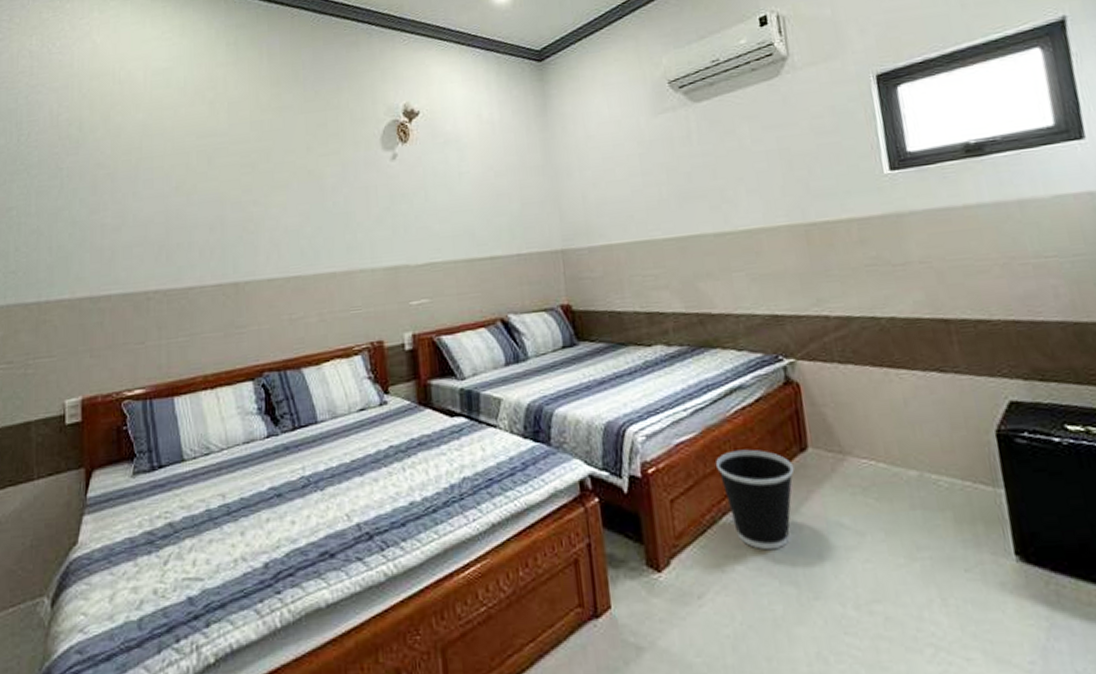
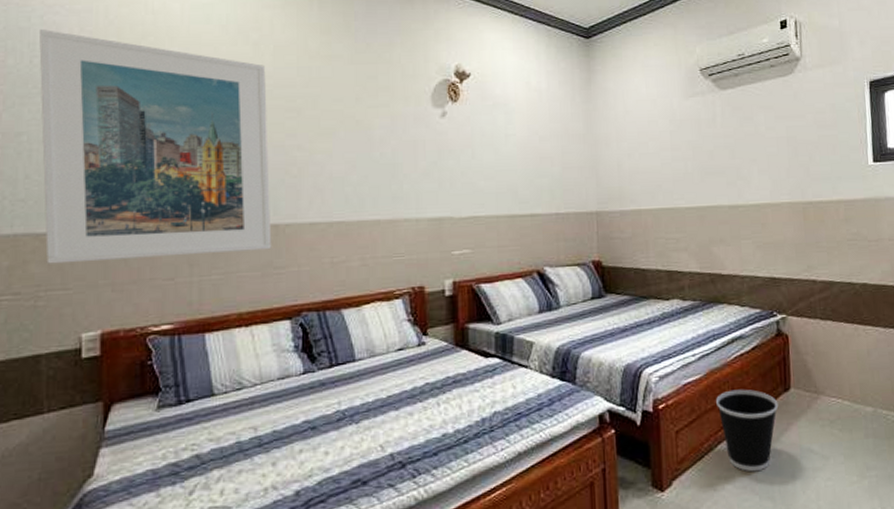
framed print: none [24,108,233,333] -> present [38,28,272,264]

